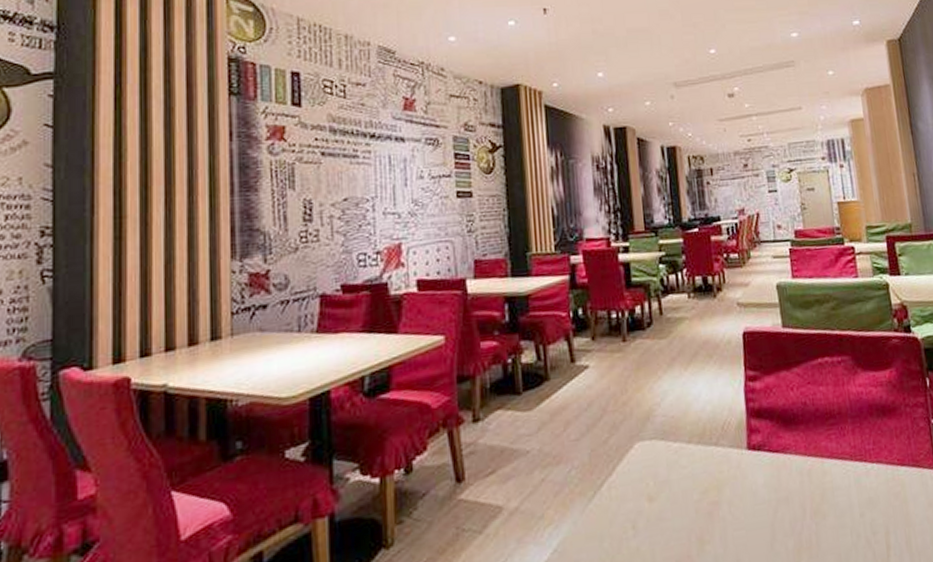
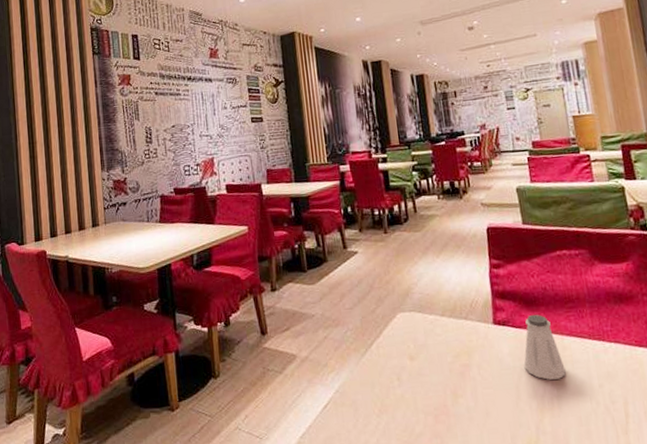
saltshaker: none [780,434,826,513] -> present [524,314,566,380]

